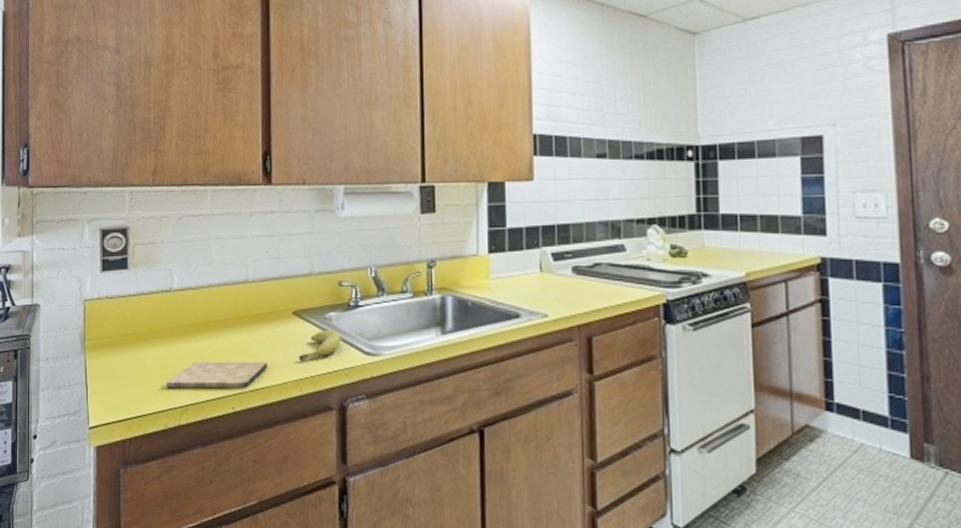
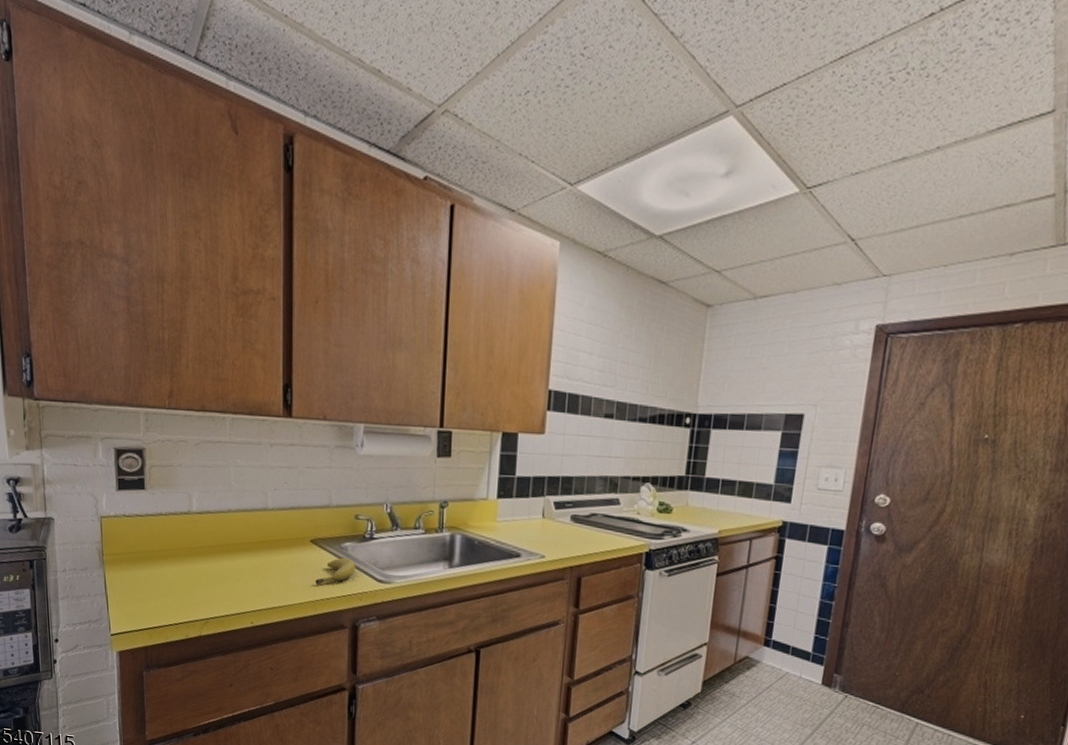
cutting board: present [167,361,268,389] -> none [187,580,286,606]

